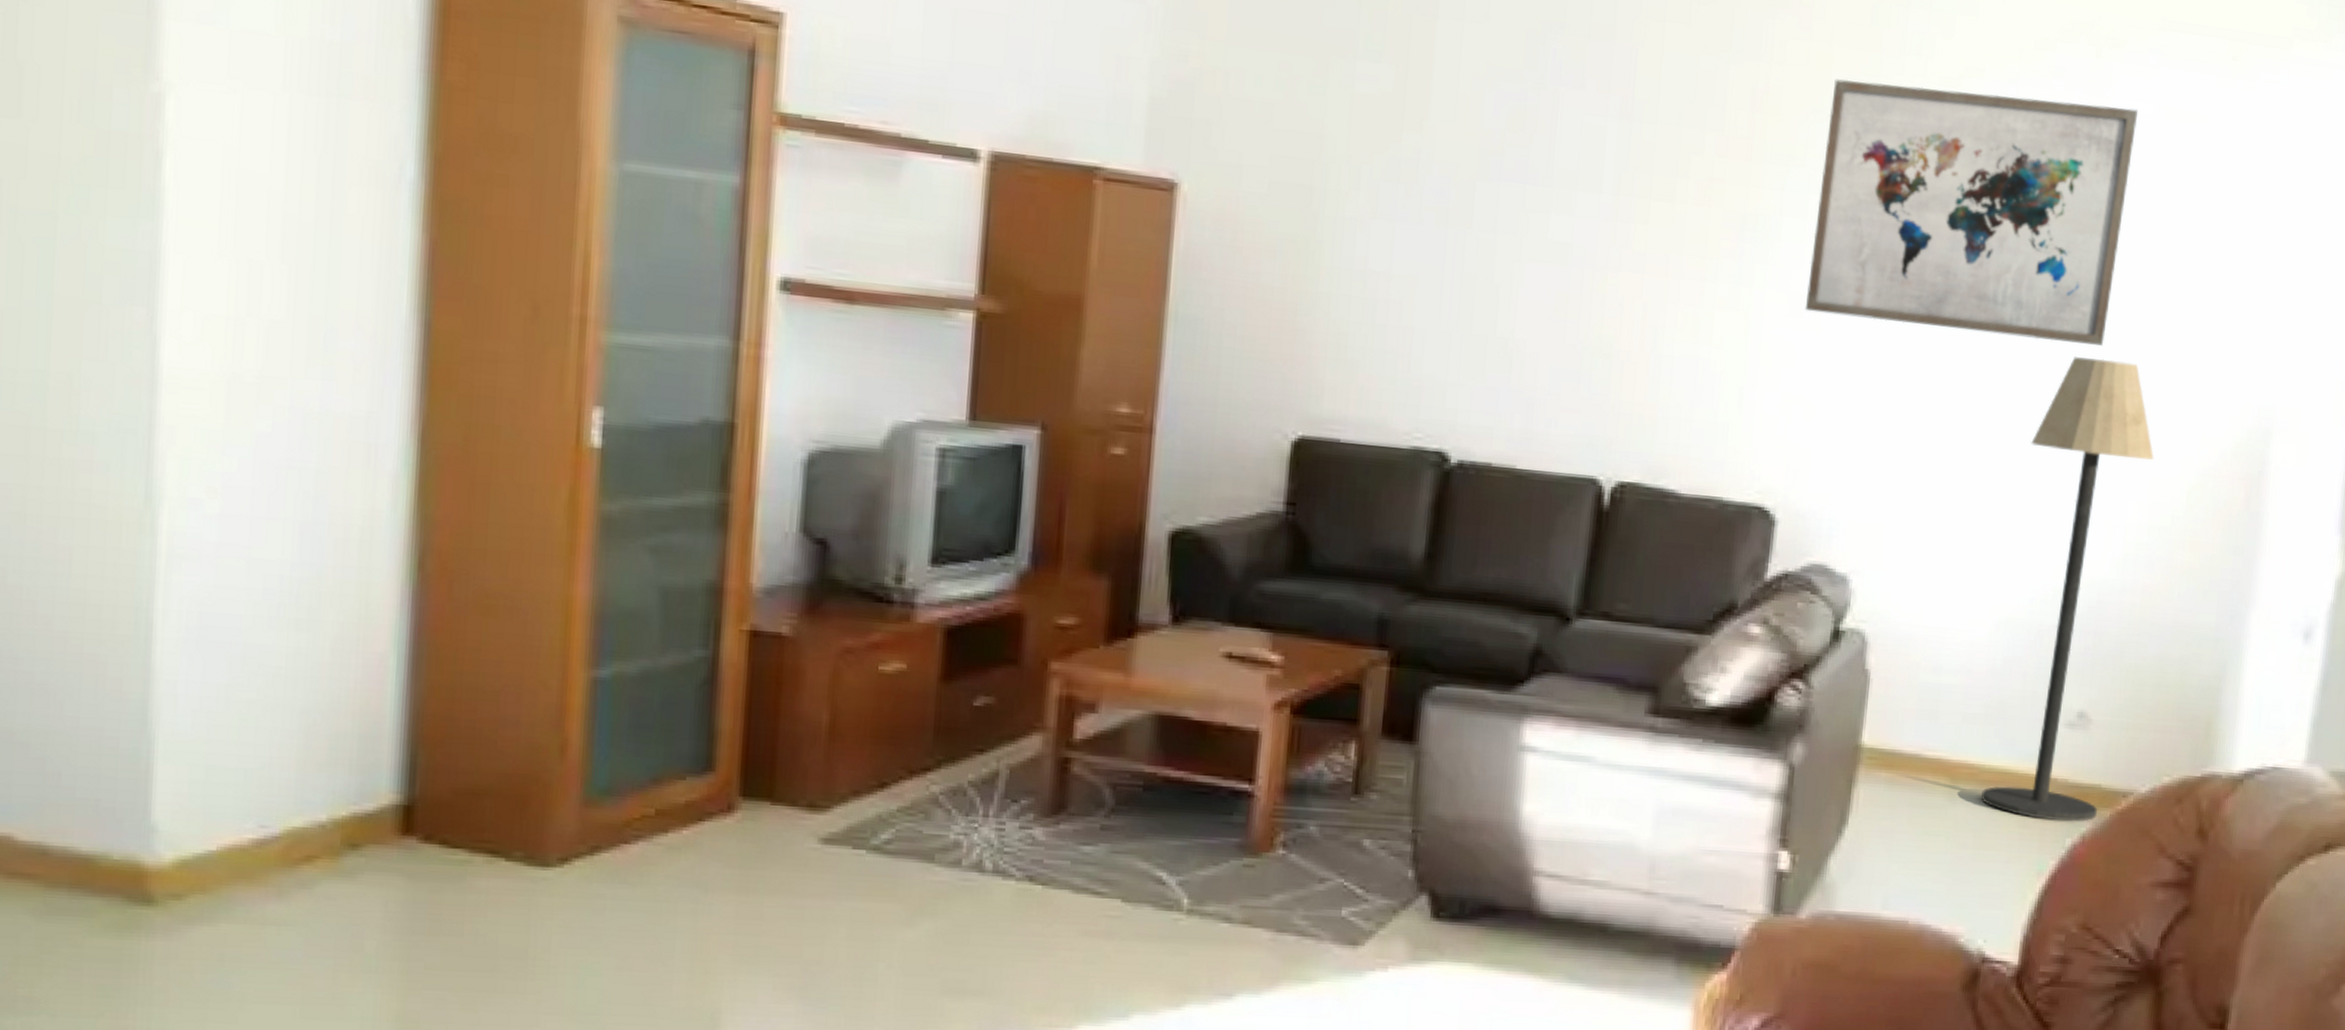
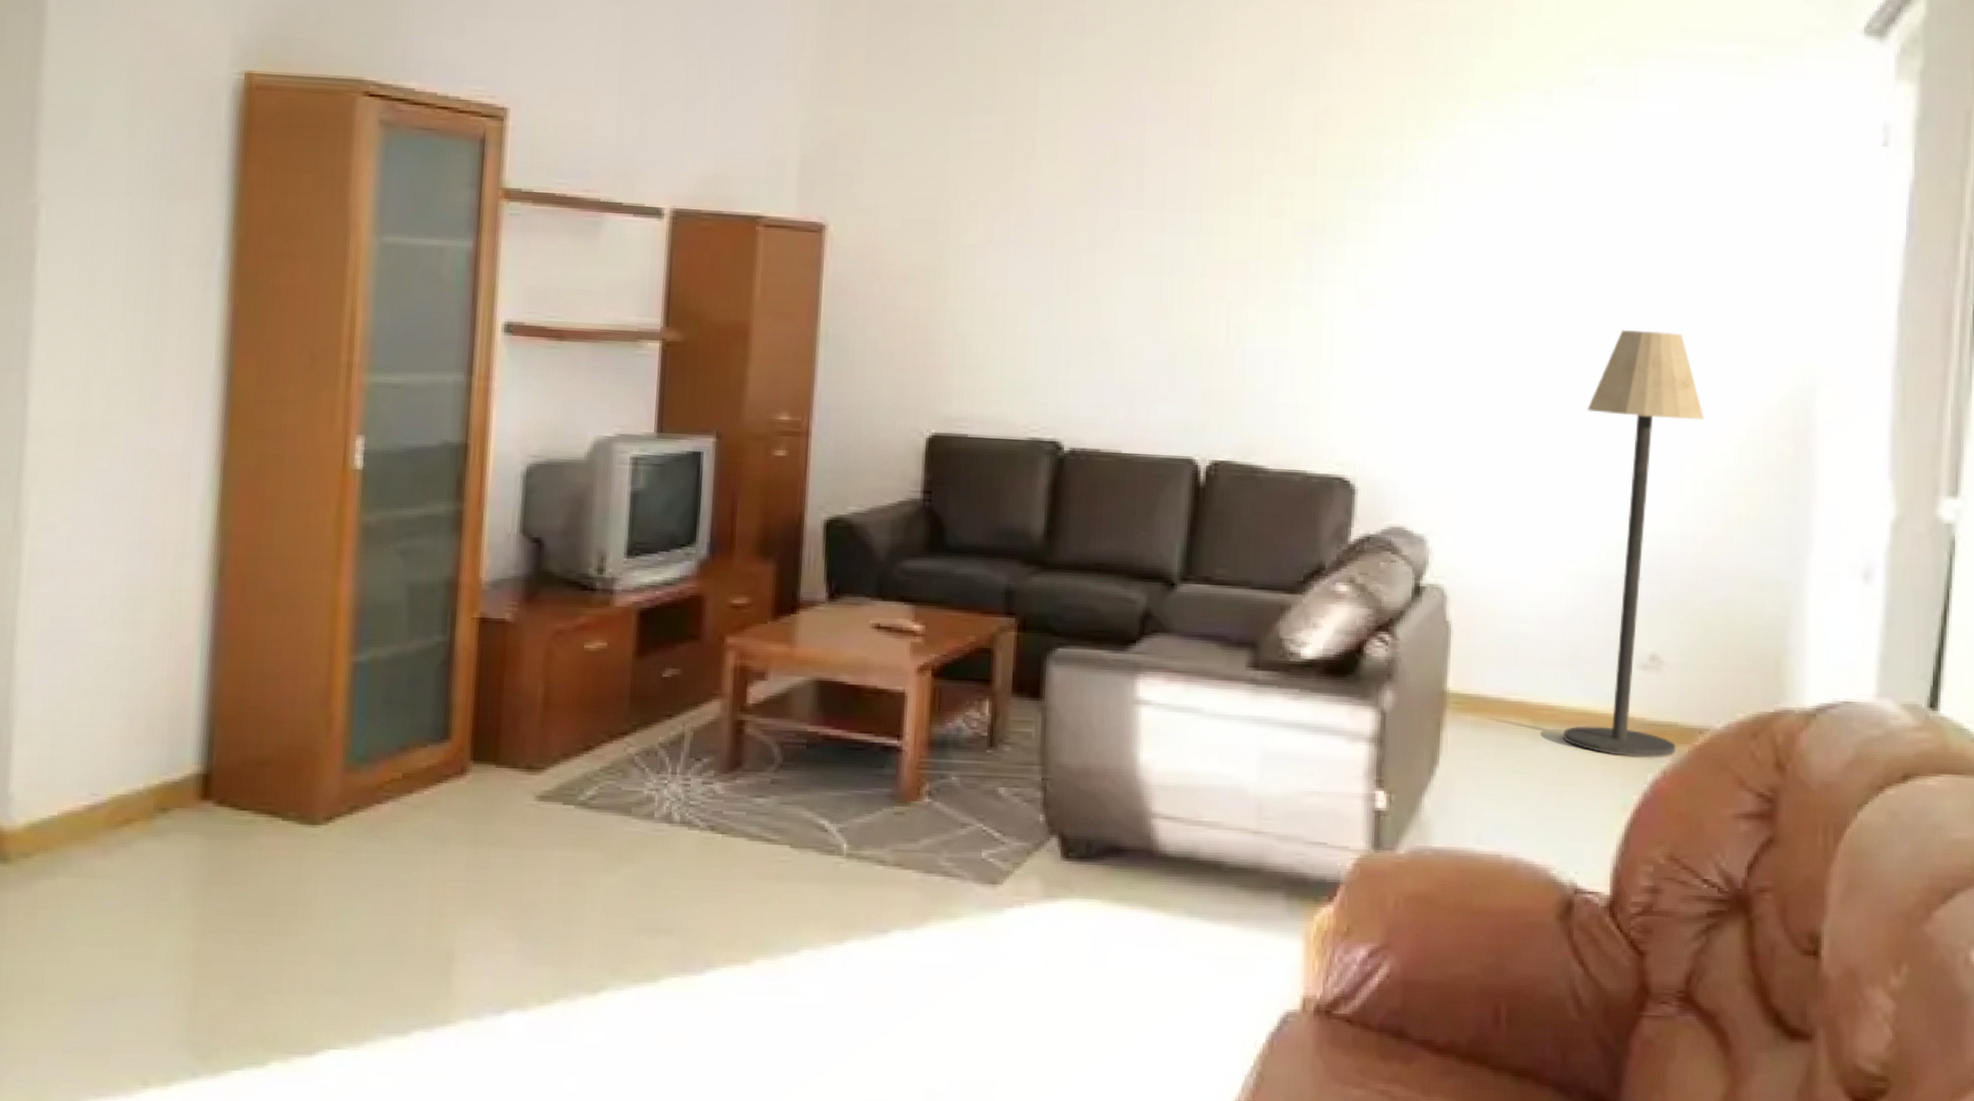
wall art: present [1805,79,2139,346] -> none [1371,100,1665,319]

